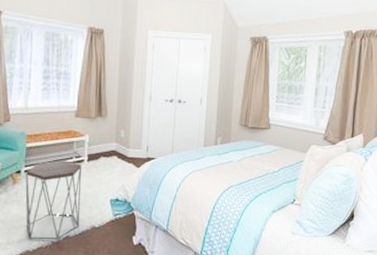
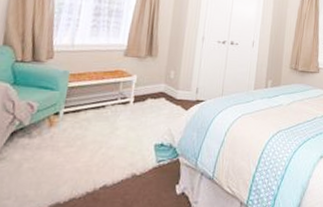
side table: present [25,160,82,239] -> none [59,101,127,189]

